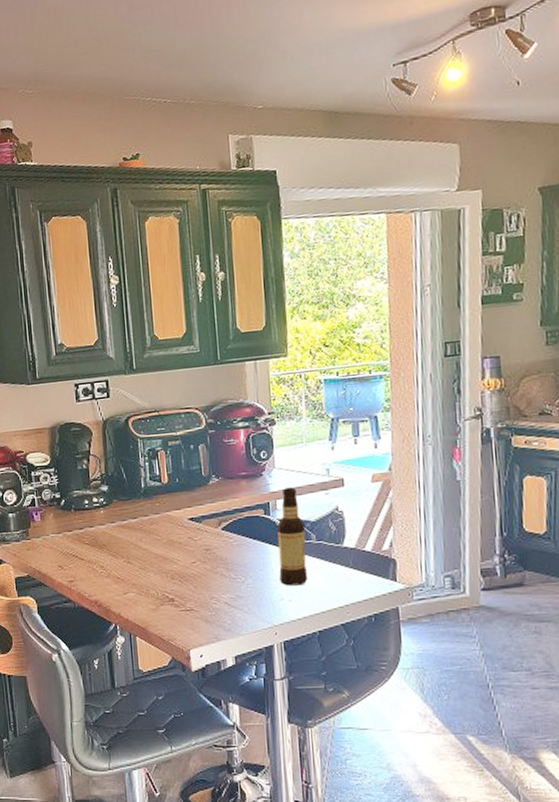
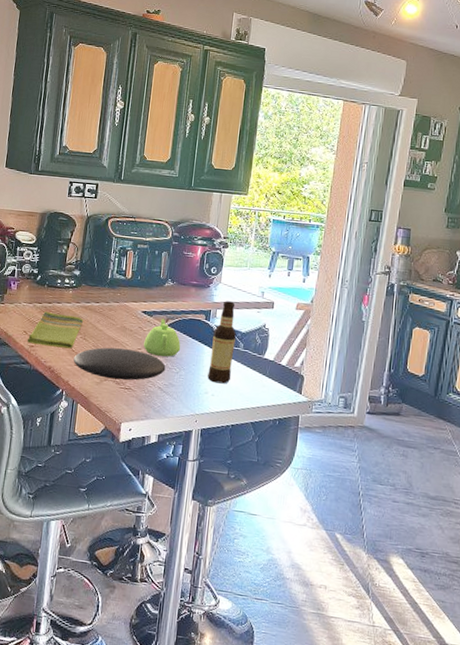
dish towel: none [64,538,124,579] -> present [27,311,84,349]
plate: none [120,565,229,603] -> present [73,347,166,380]
teapot: none [197,523,242,567] -> present [143,319,181,357]

